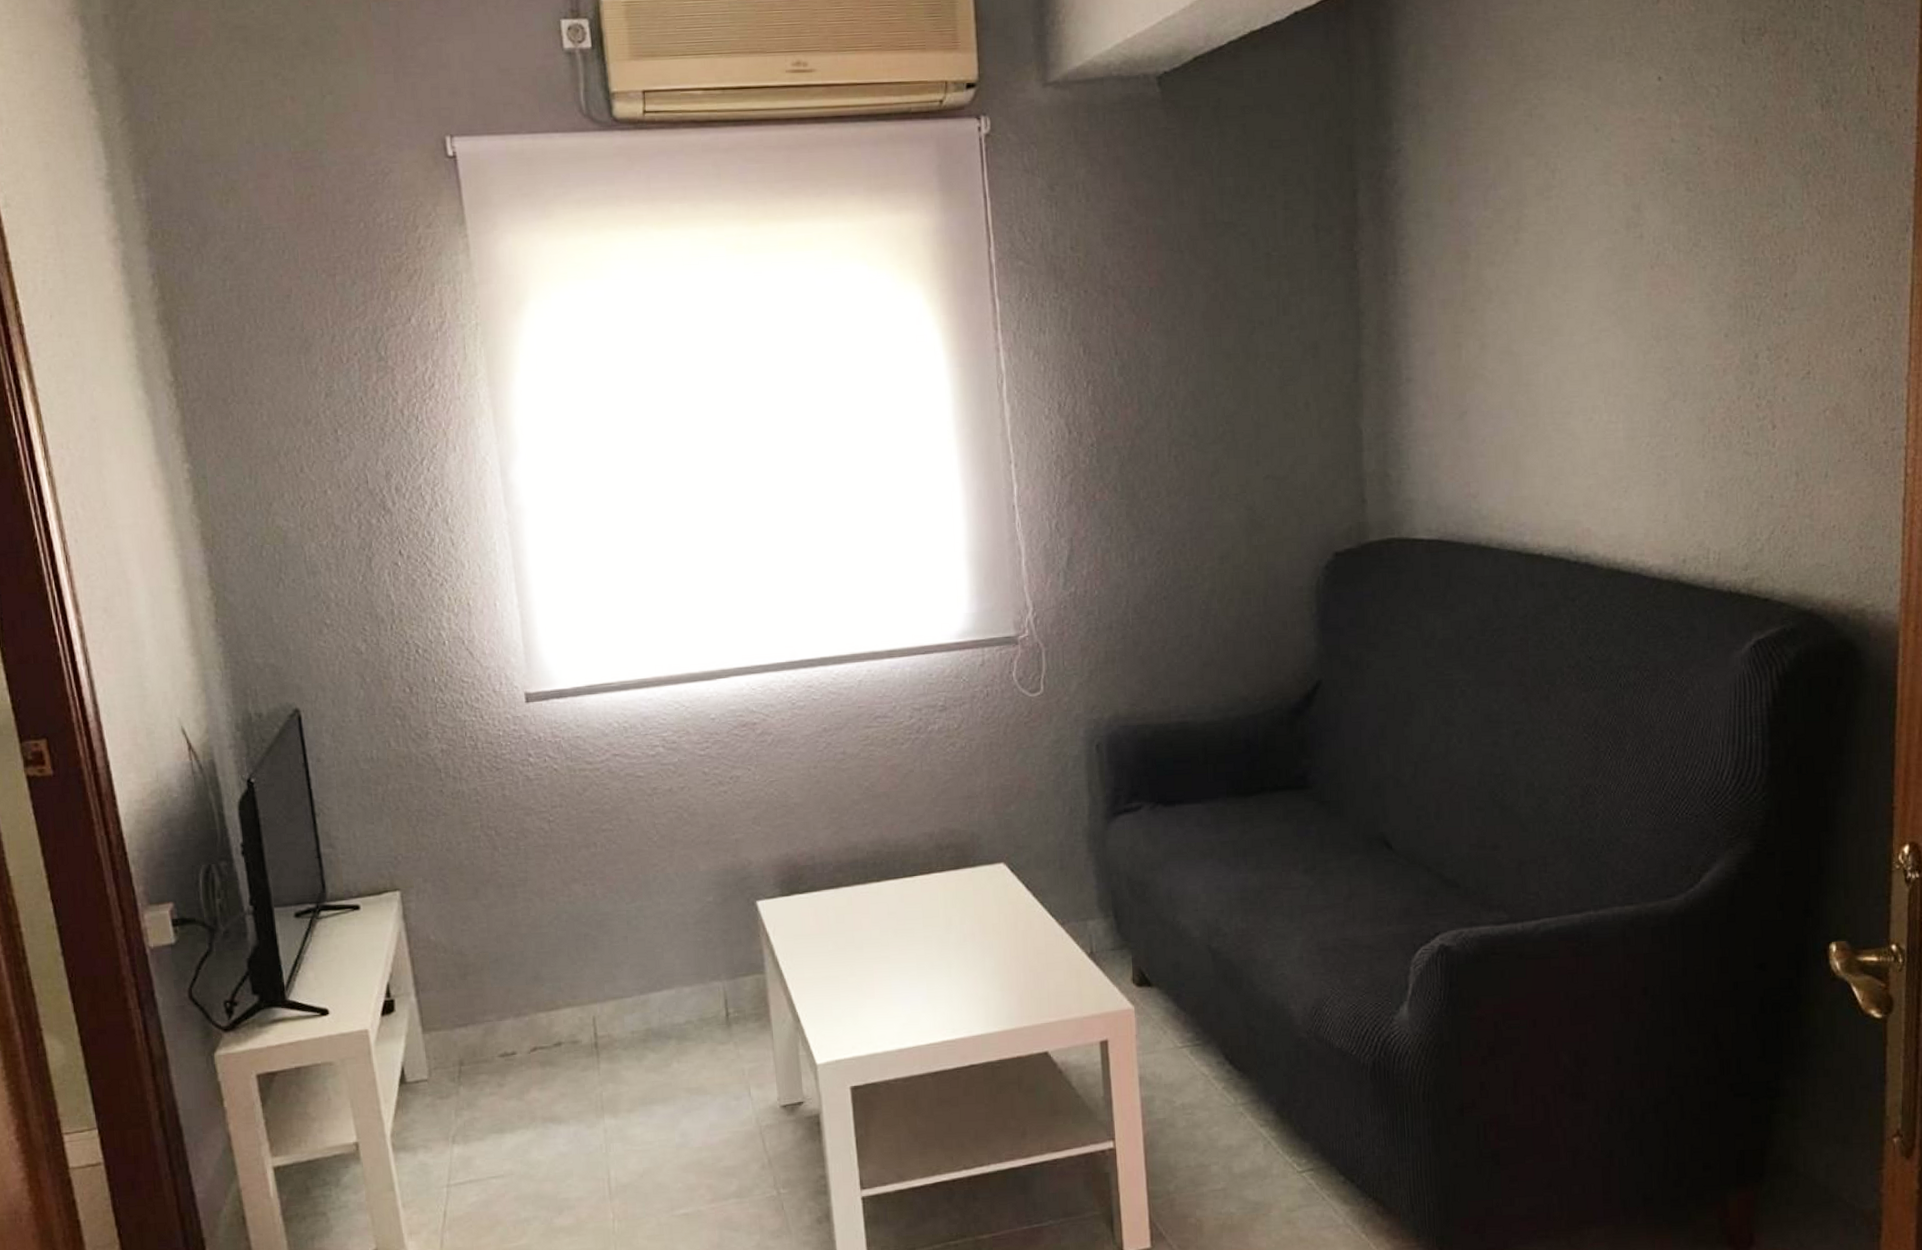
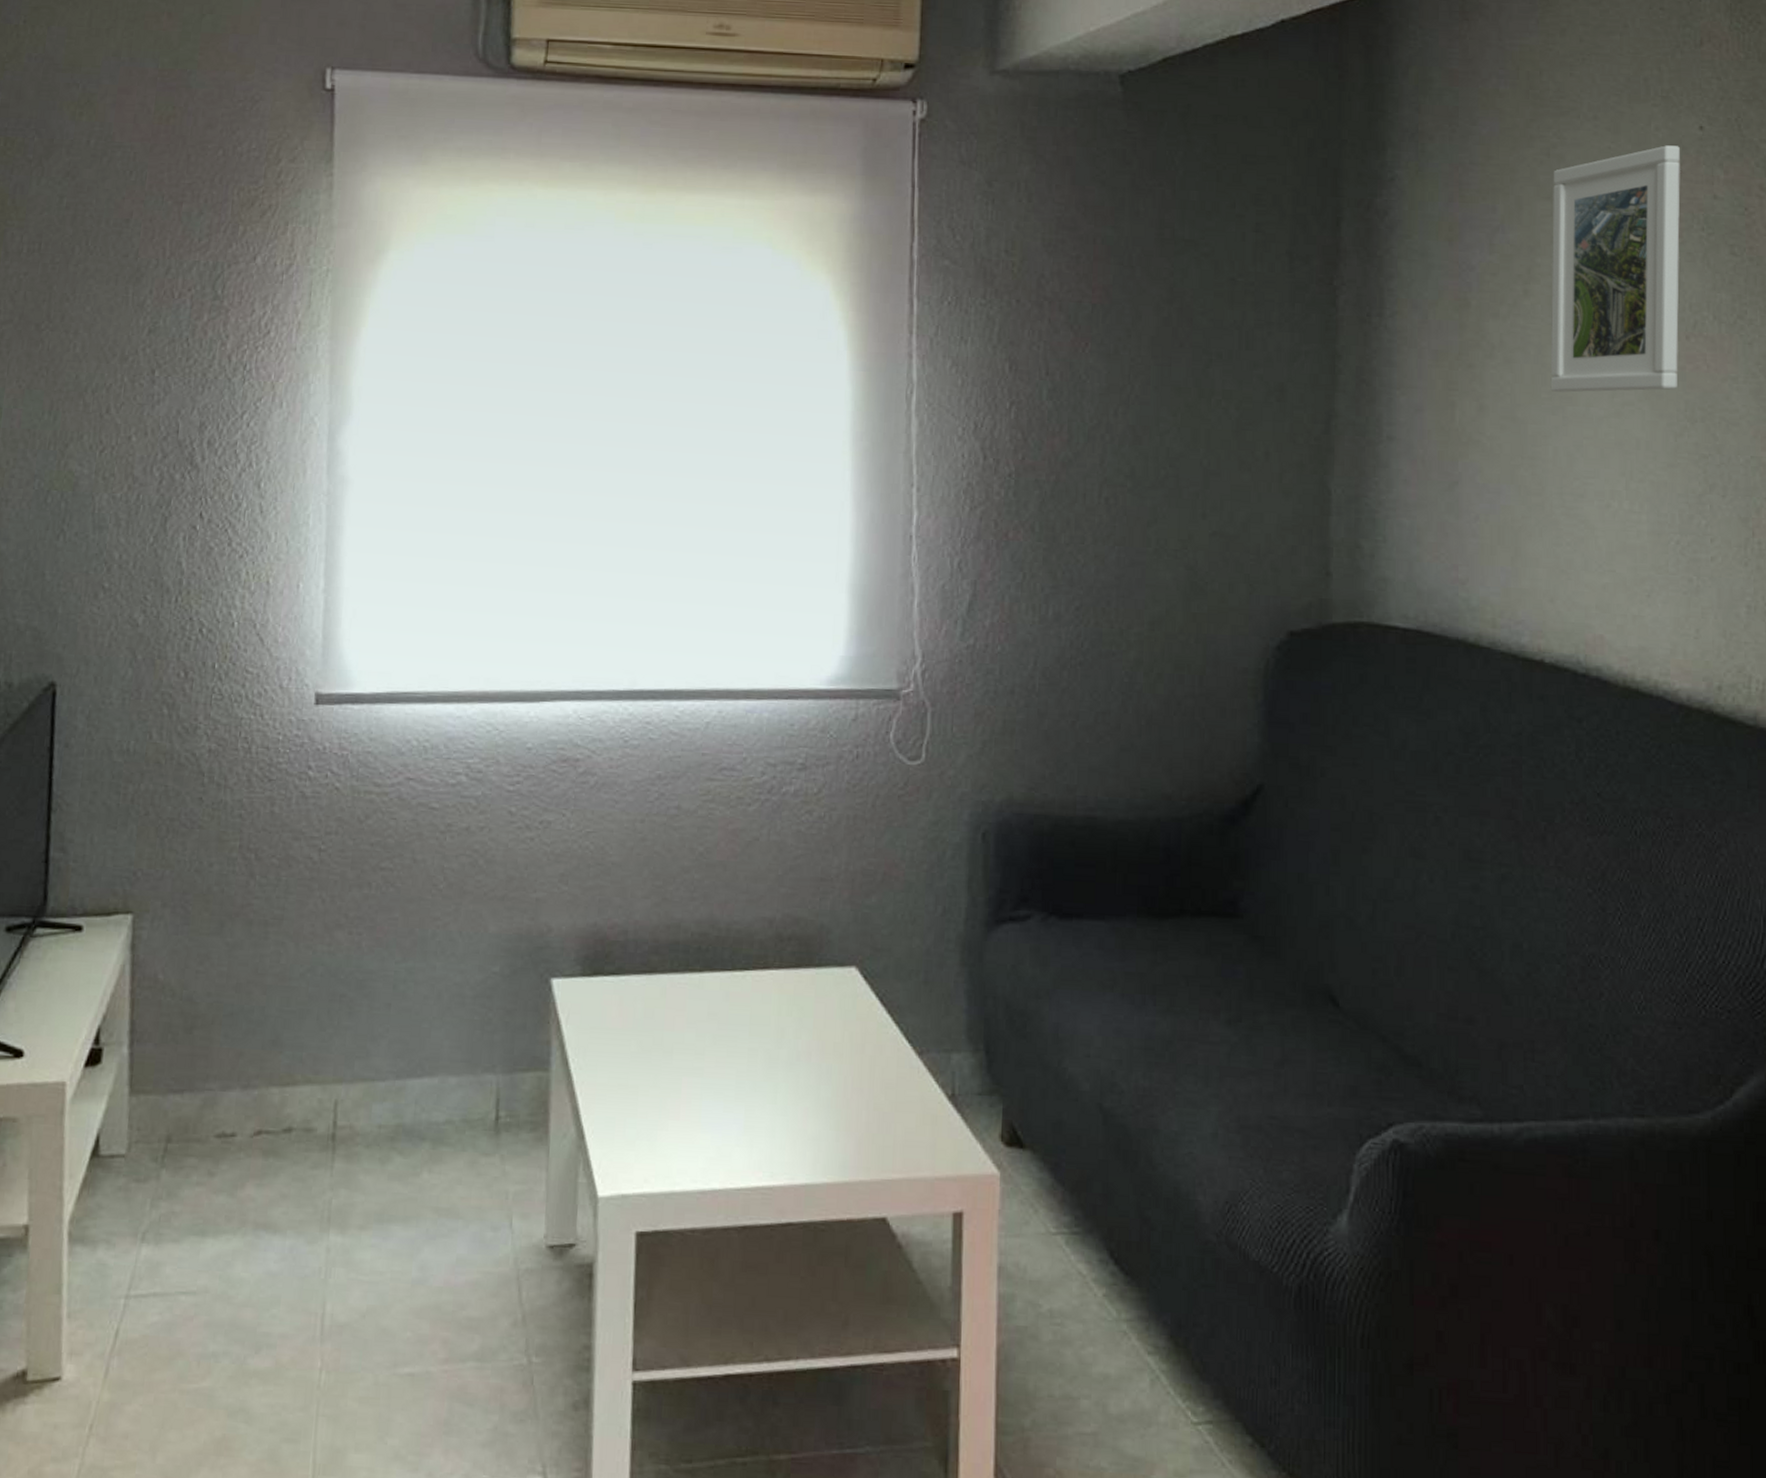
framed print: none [1535,97,1645,326] -> present [1550,145,1681,393]

